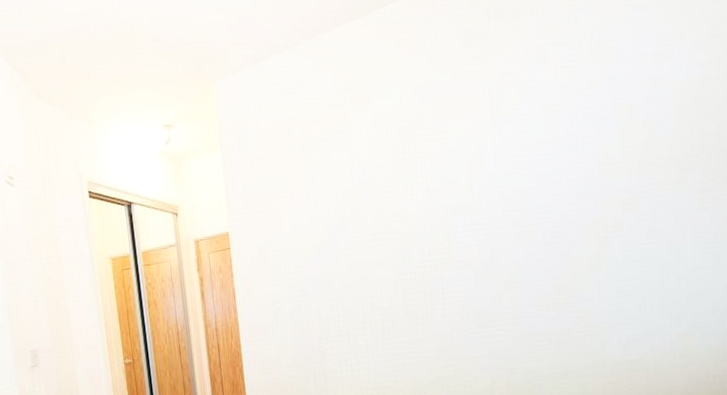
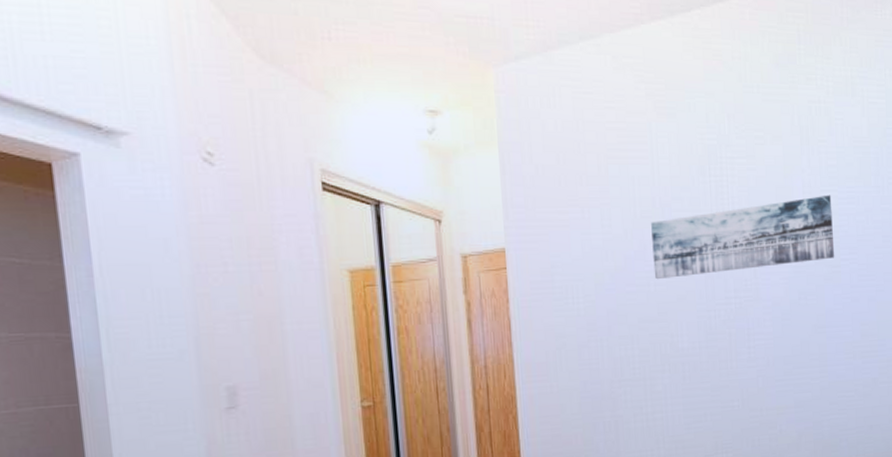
wall art: none [351,159,527,250] -> present [651,195,835,280]

